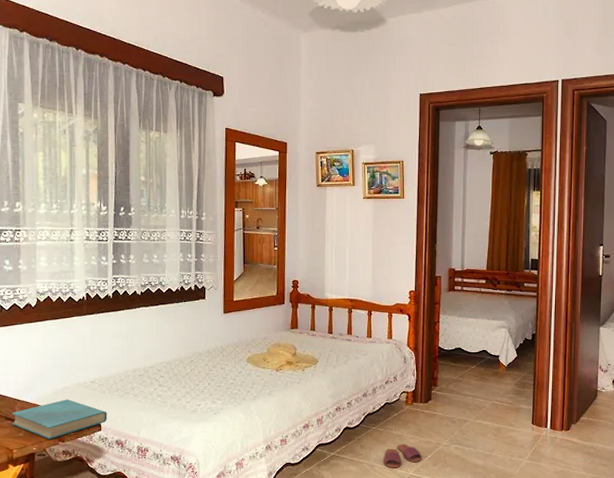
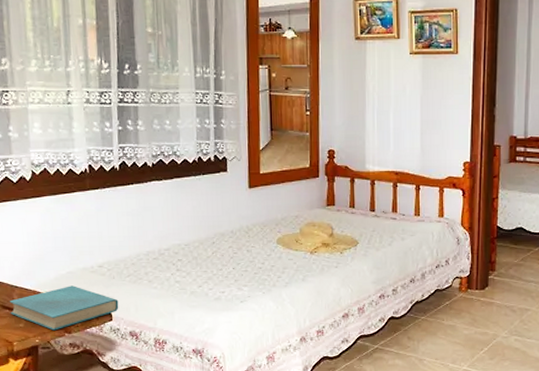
slippers: present [384,443,421,468] -> none [434,335,477,362]

